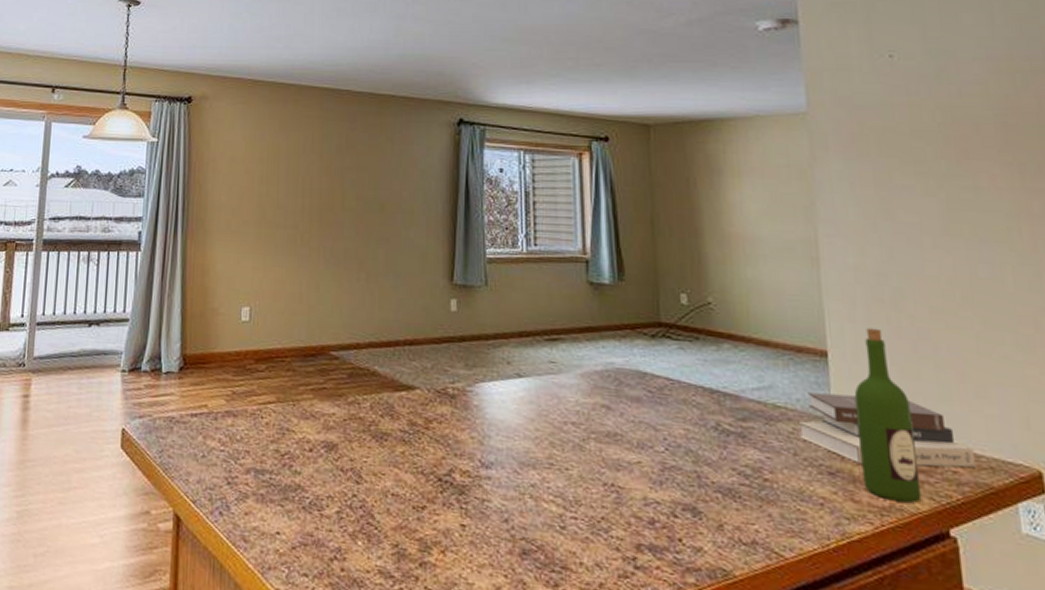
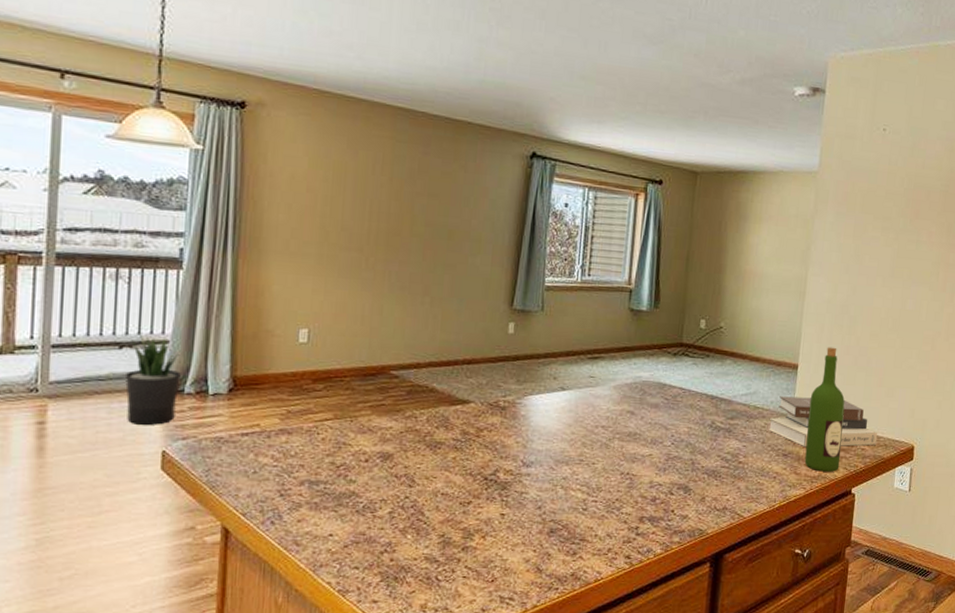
planter: none [93,310,138,402] -> present [125,331,181,425]

